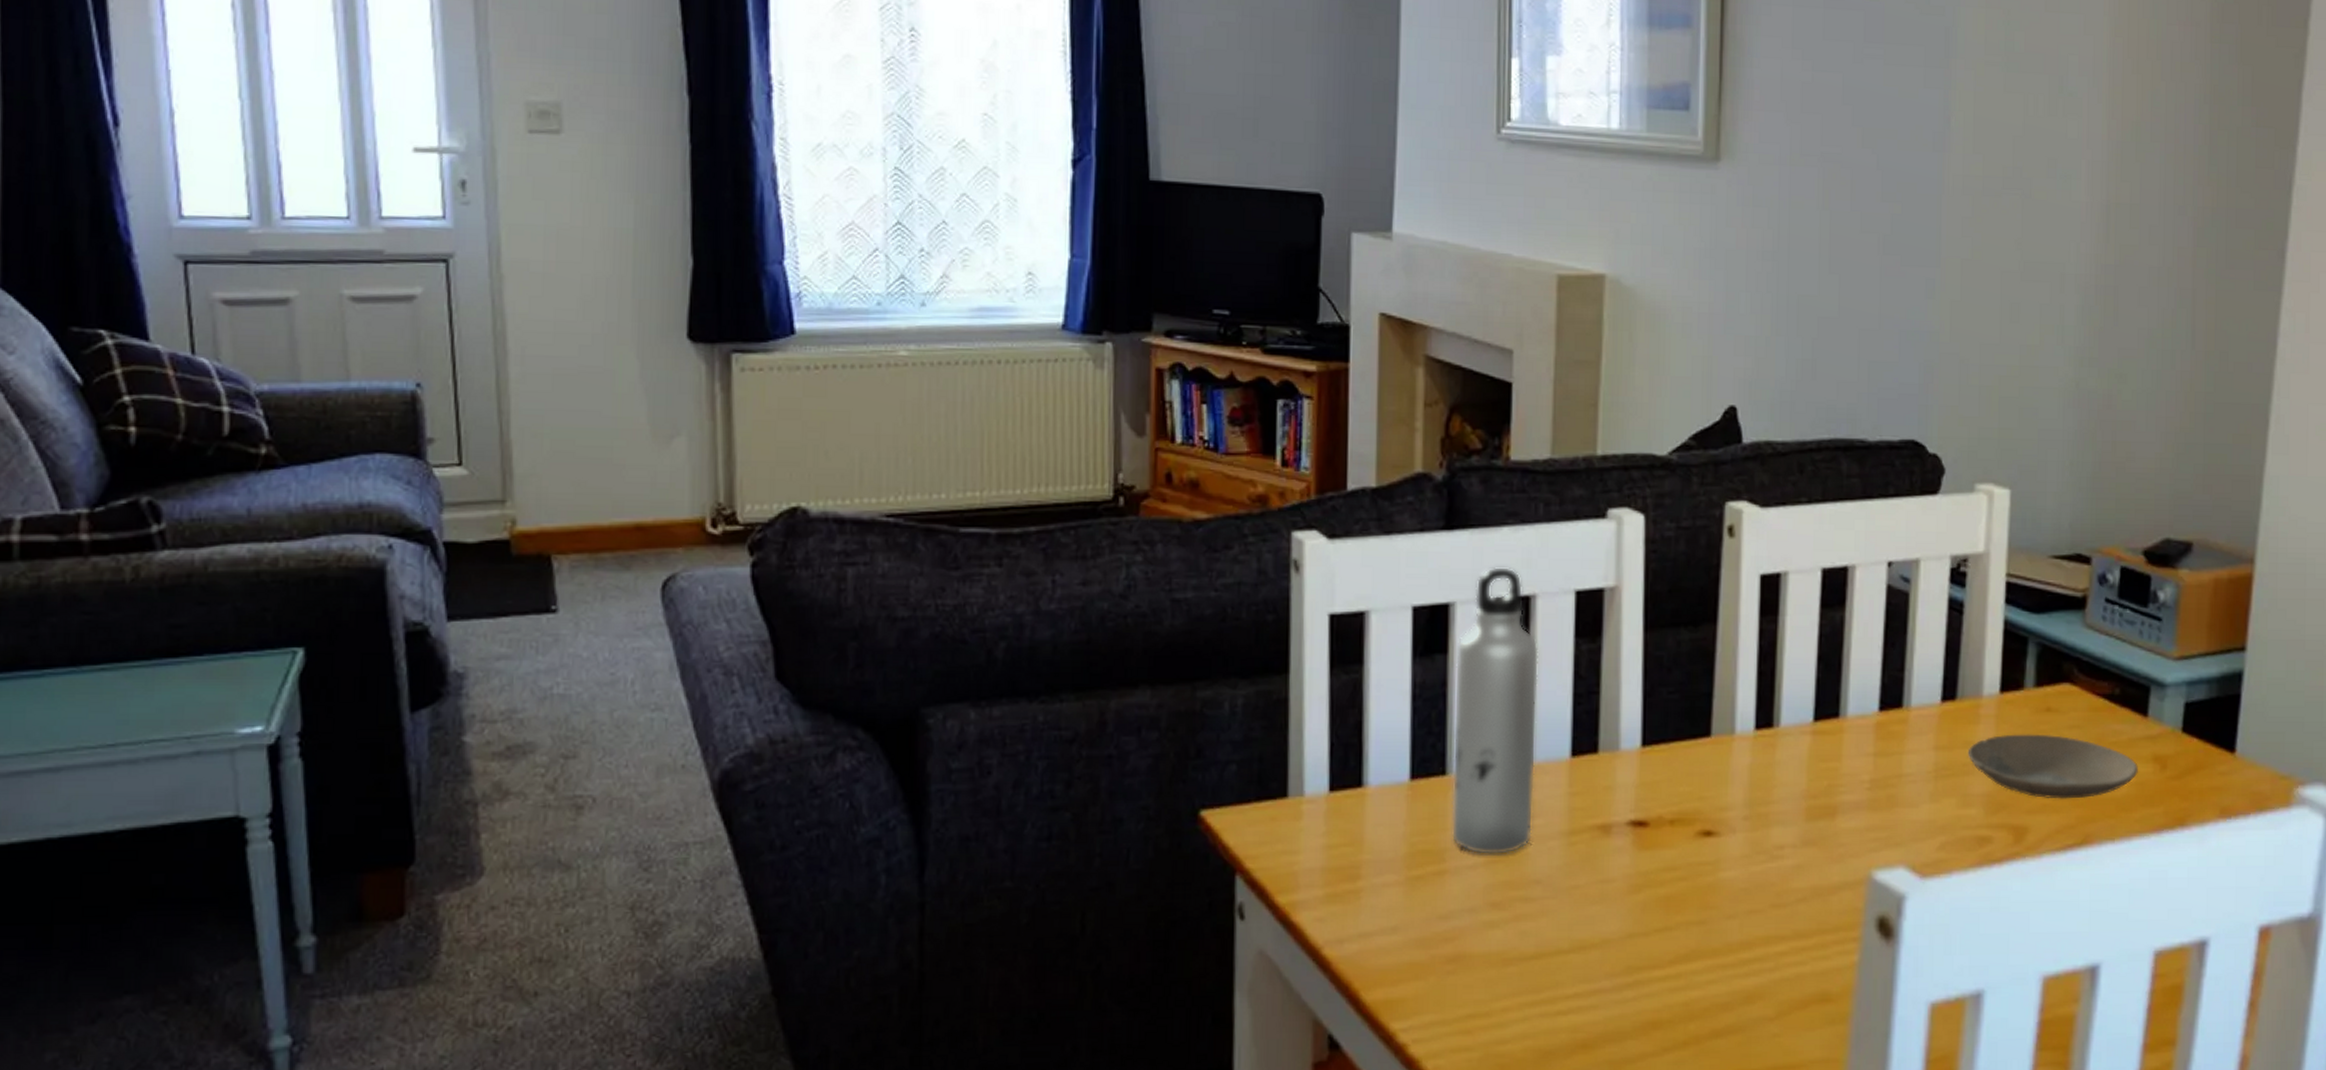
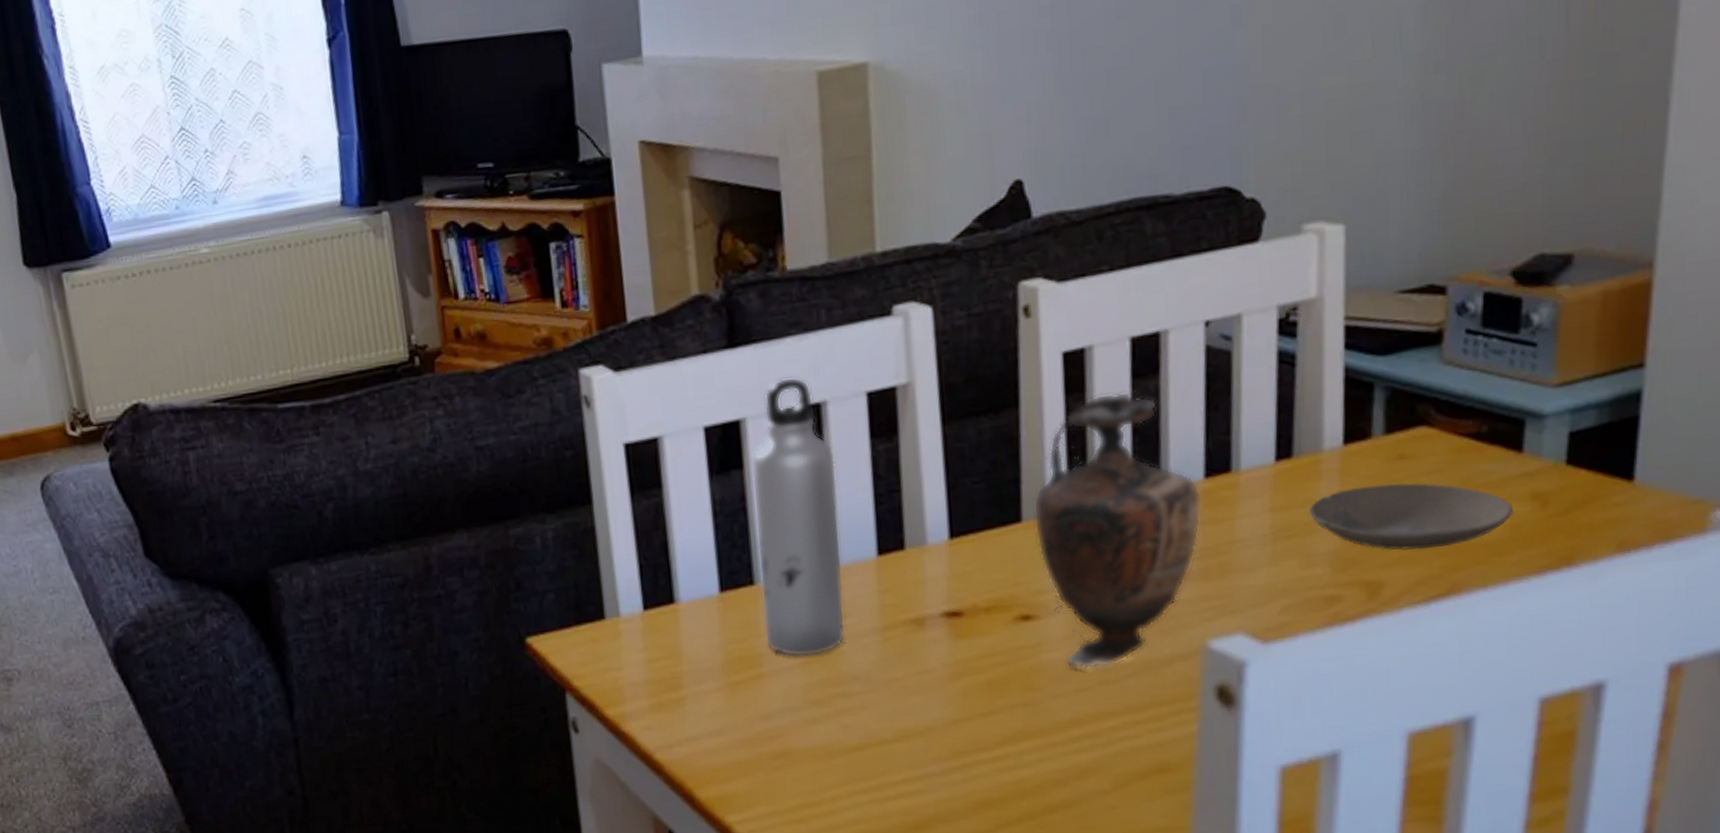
vase: none [1722,613,1874,891] -> present [1033,380,1201,670]

